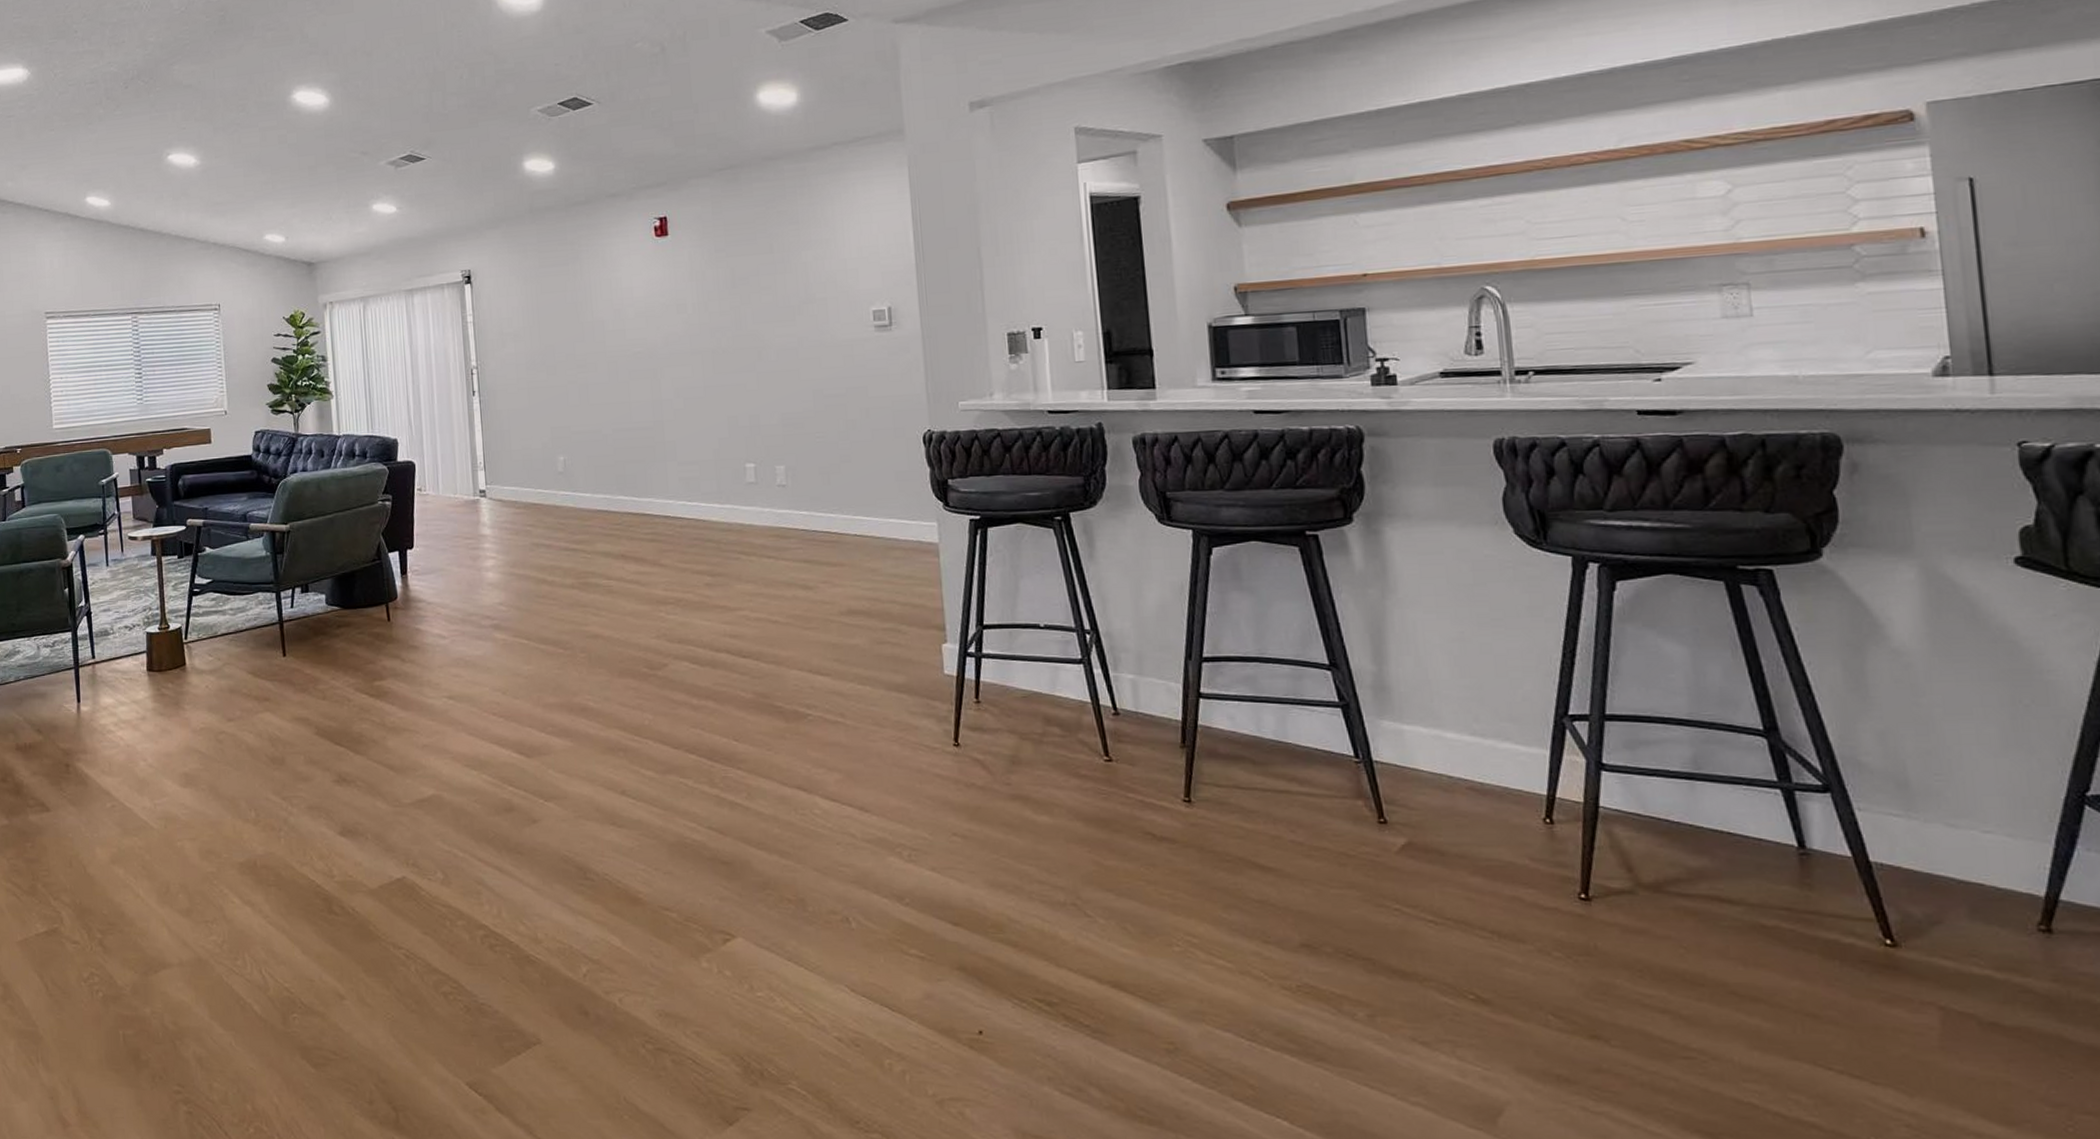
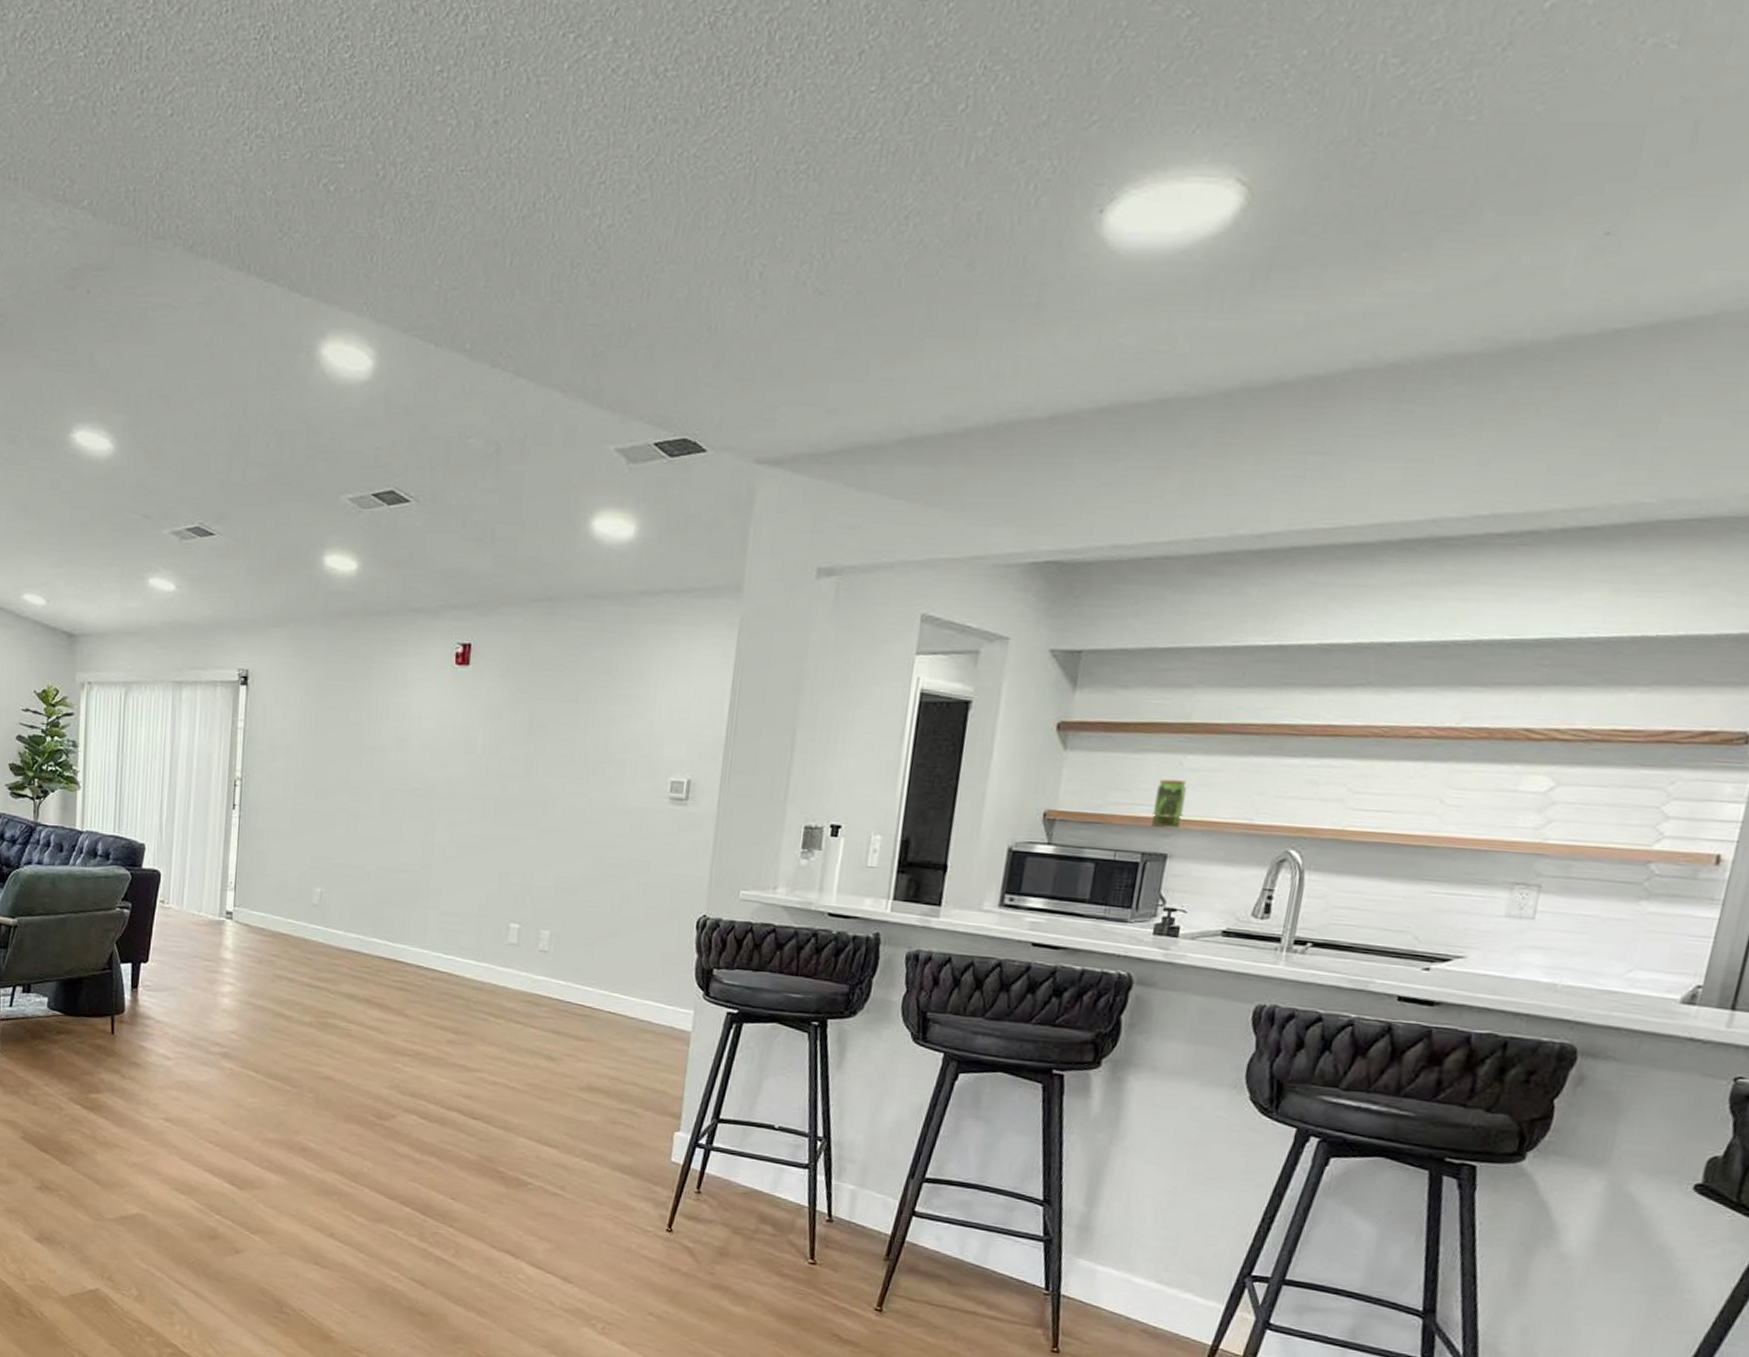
jar: none [1338,238,1370,284] -> present [1150,779,1187,828]

